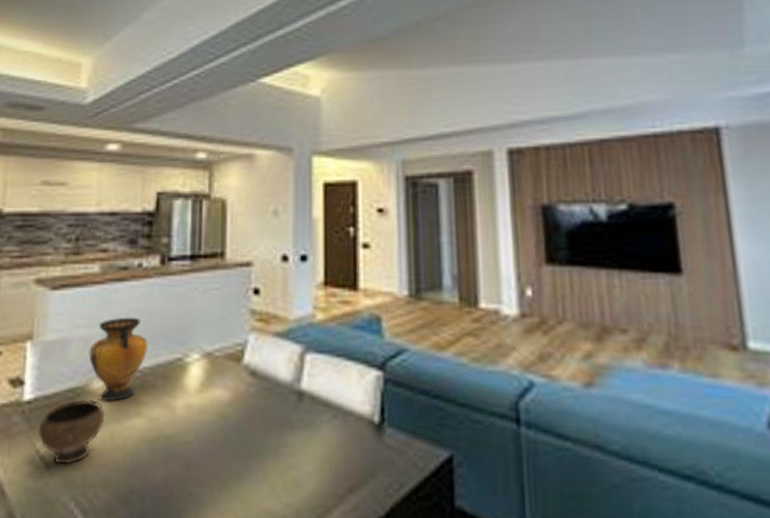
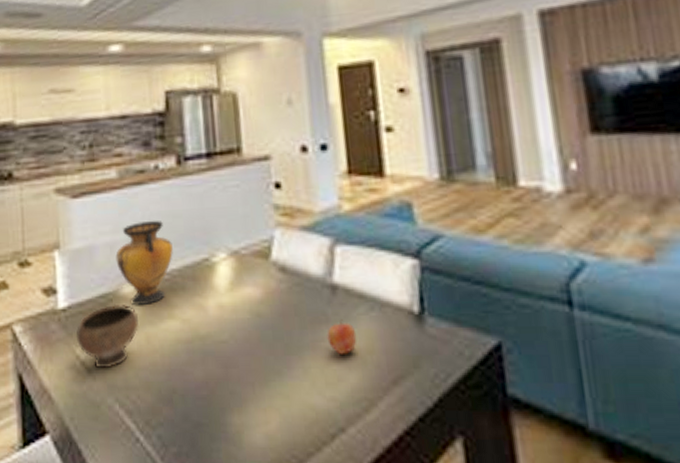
apple: none [290,426,318,460] -> present [327,319,357,354]

